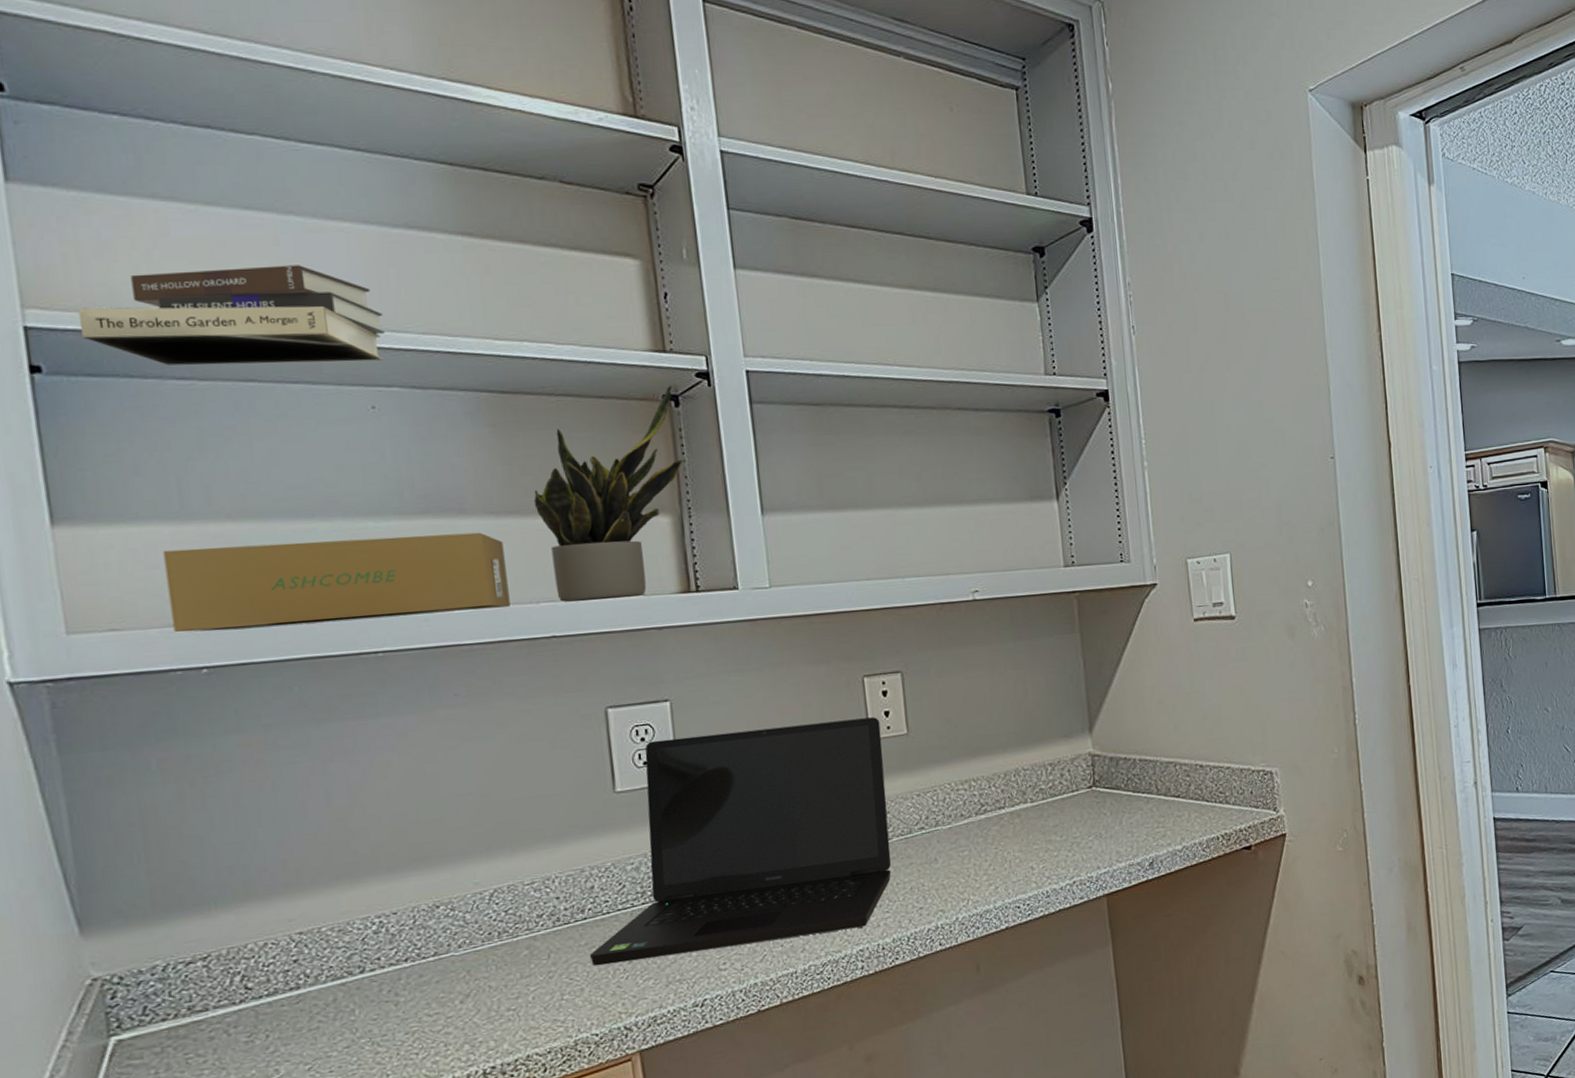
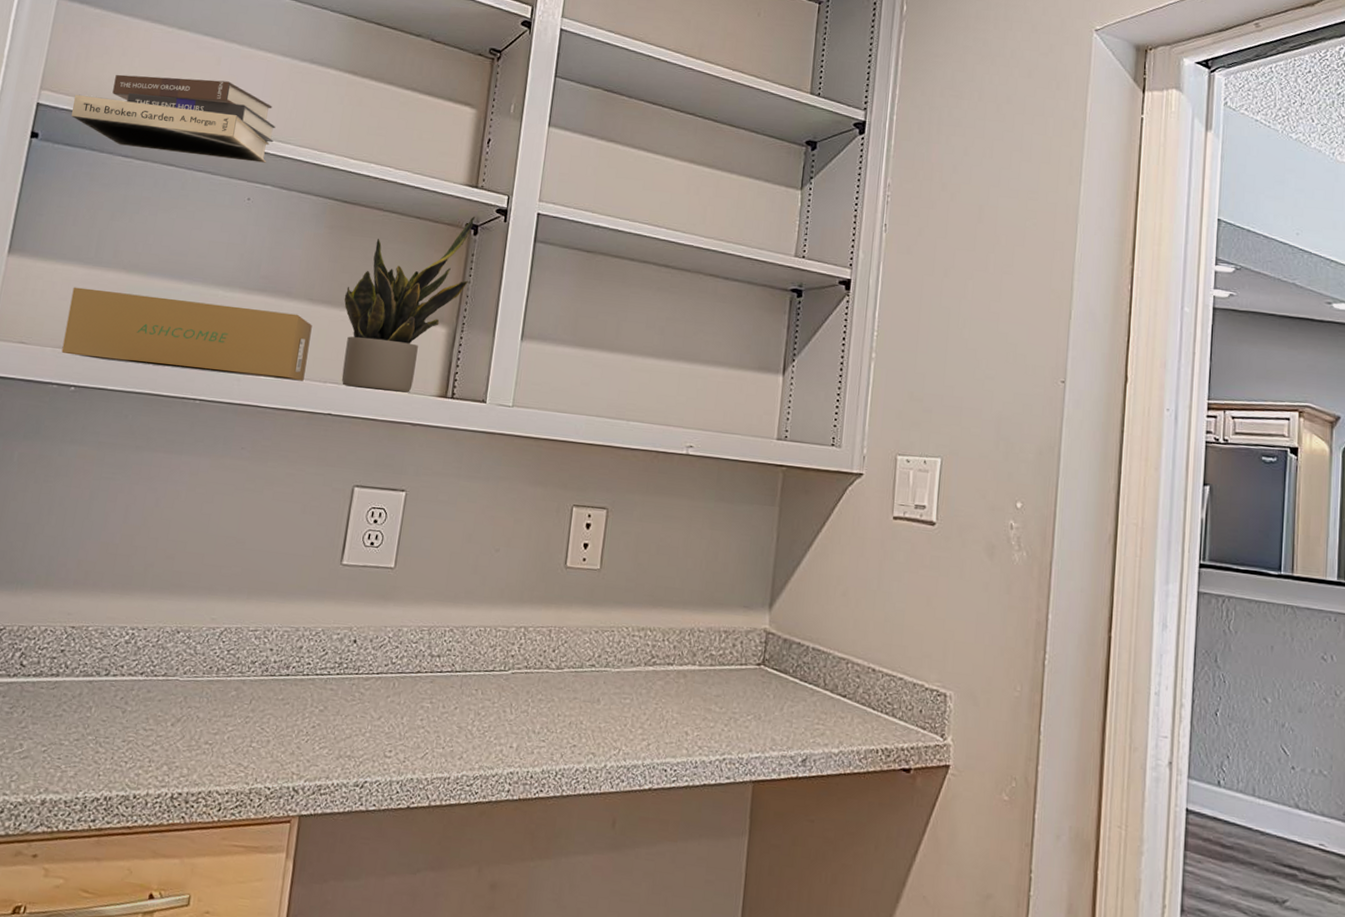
laptop: present [590,717,891,967] -> none [282,524,578,750]

